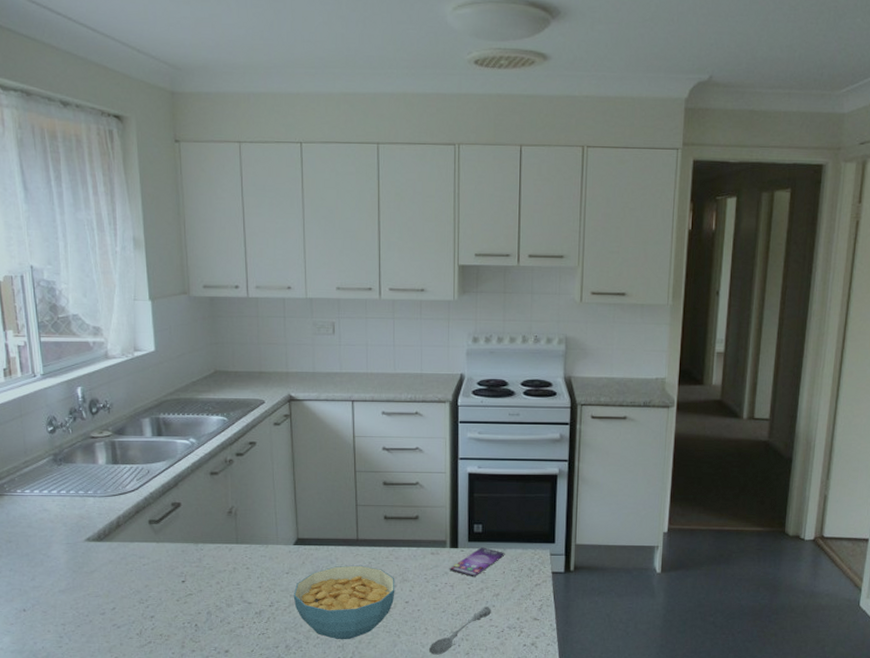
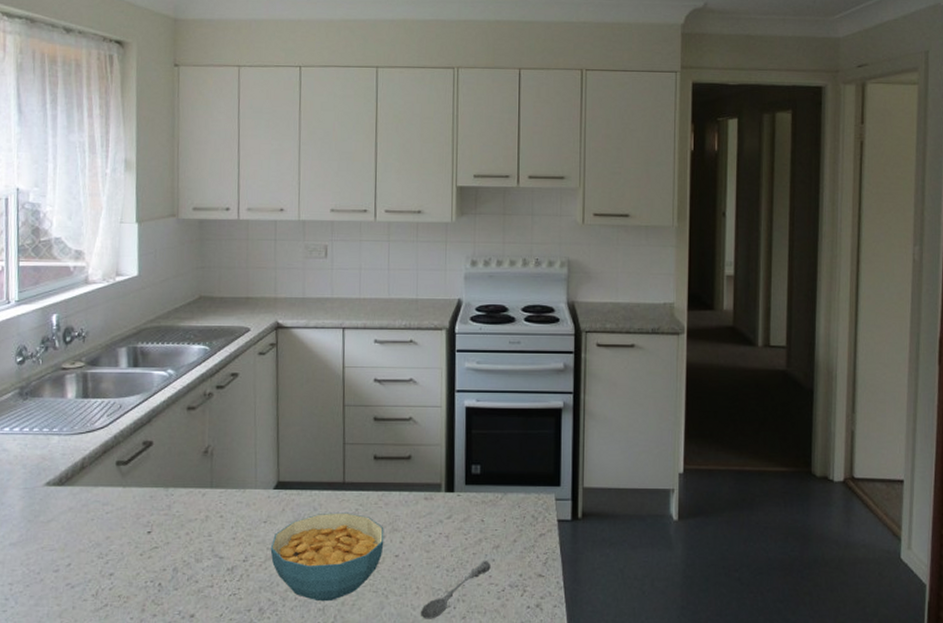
smartphone: present [449,547,505,578] -> none [444,491,506,527]

